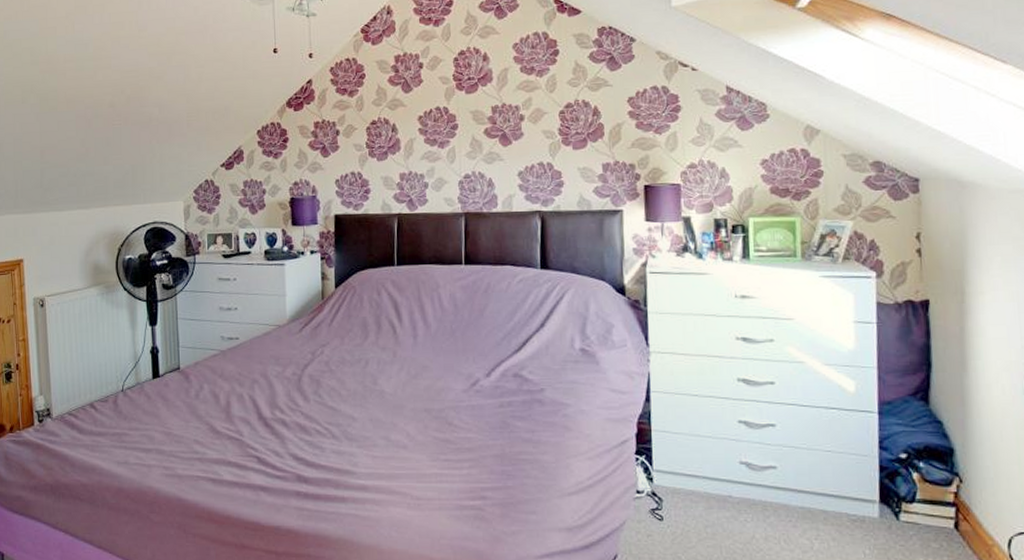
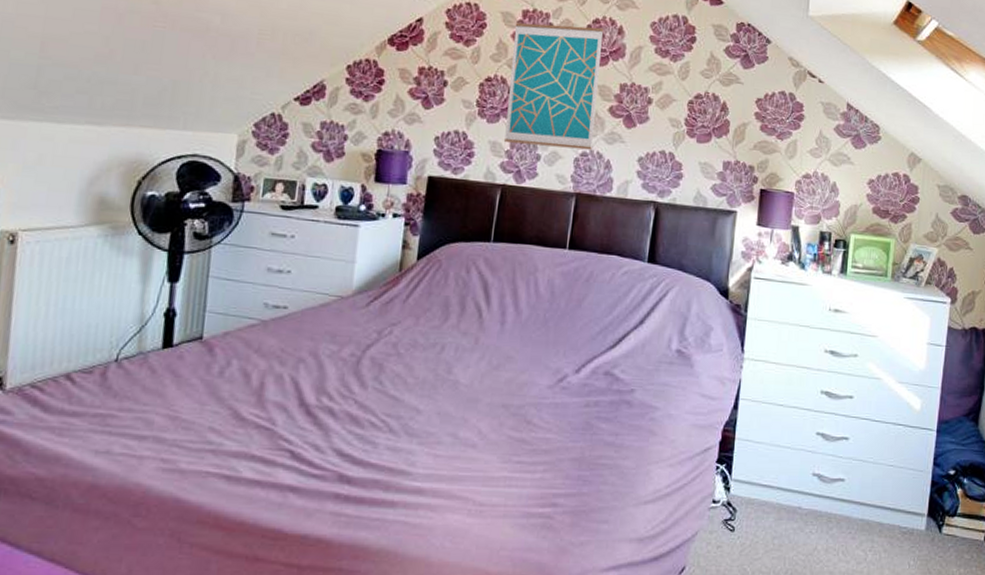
wall art: none [389,58,473,175] -> present [504,22,604,150]

